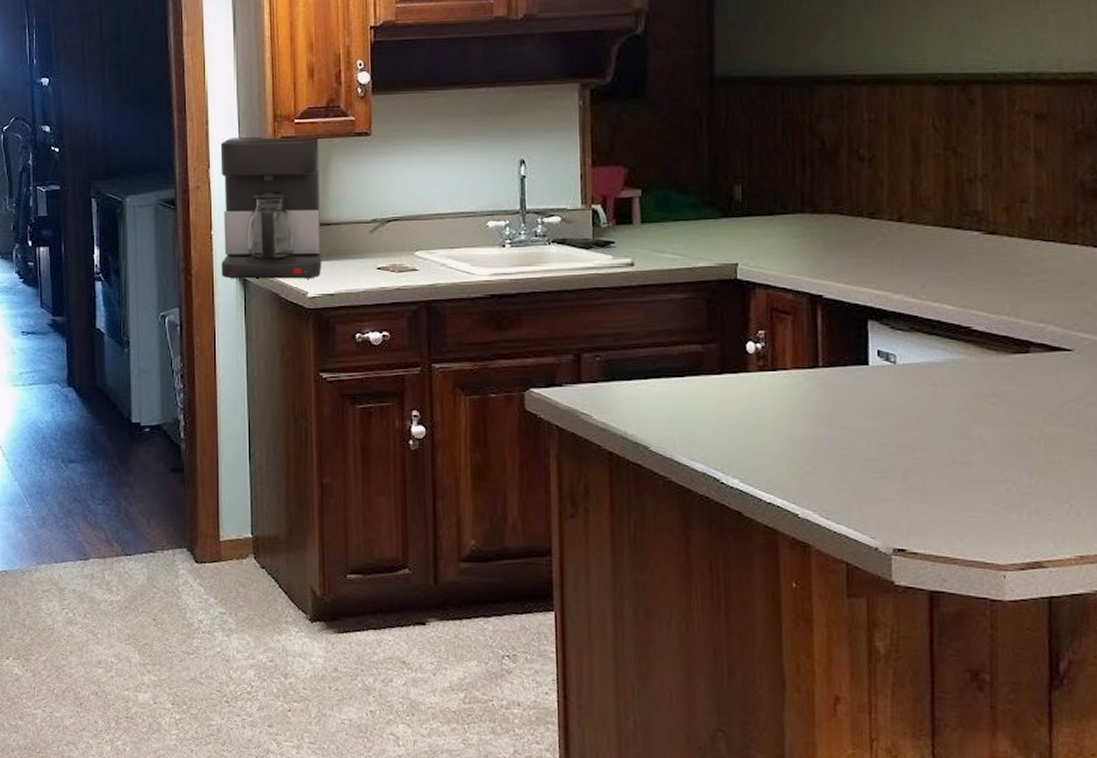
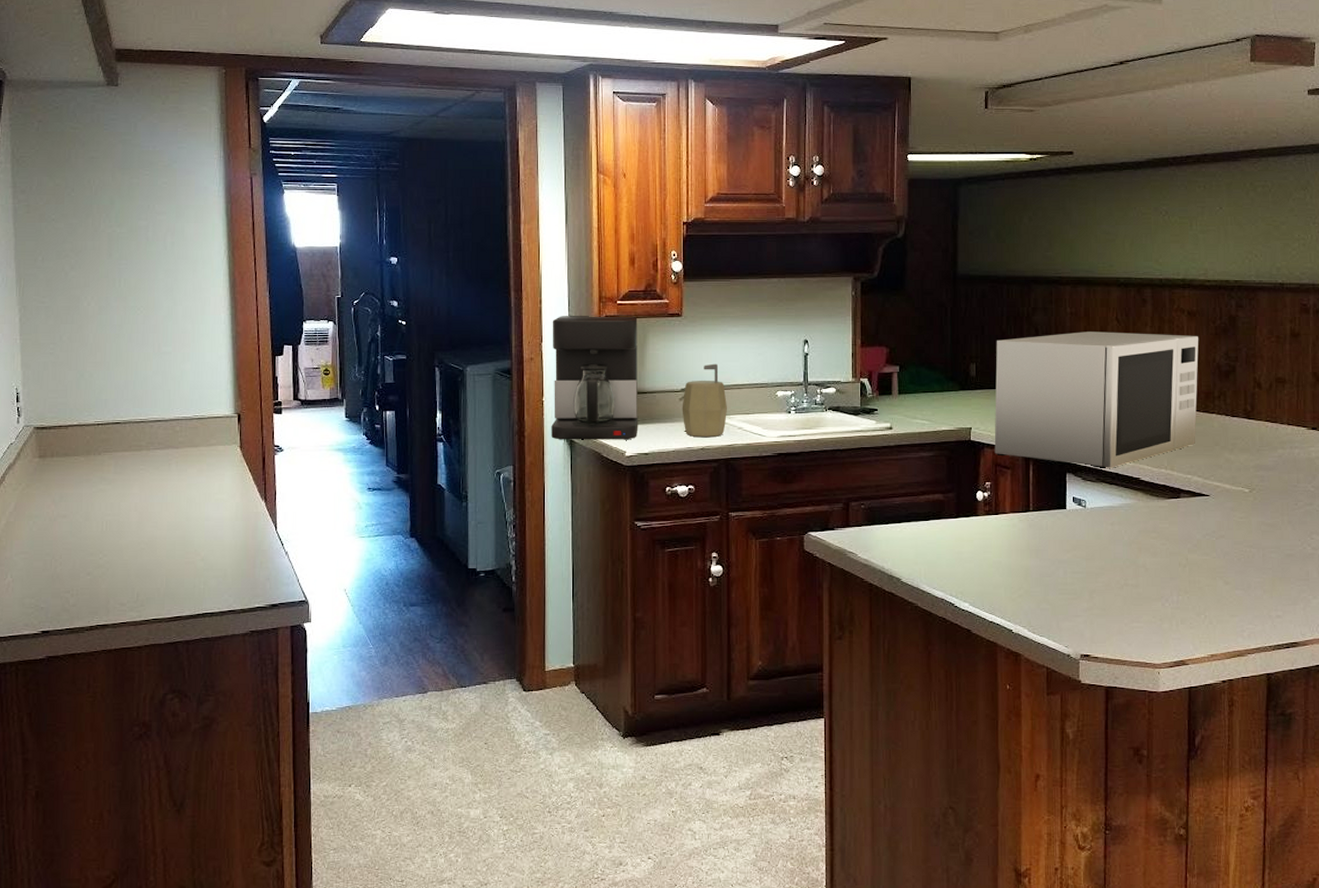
soap dispenser: none [372,189,427,276] -> present [682,363,727,438]
microwave: none [768,142,1053,314] -> present [994,331,1199,468]

